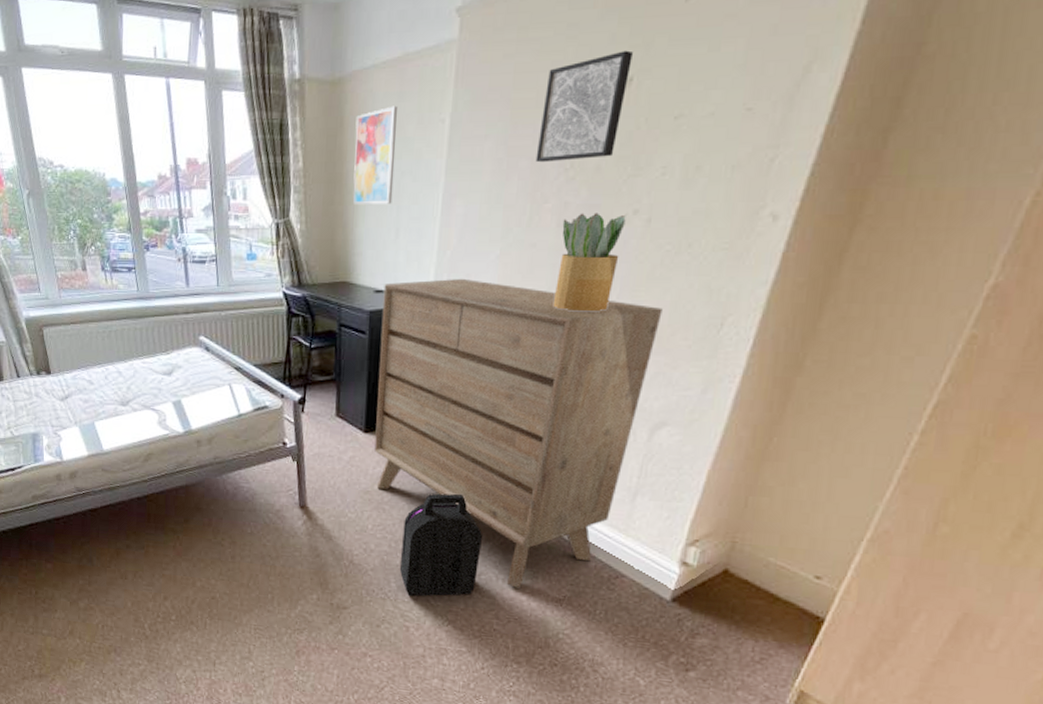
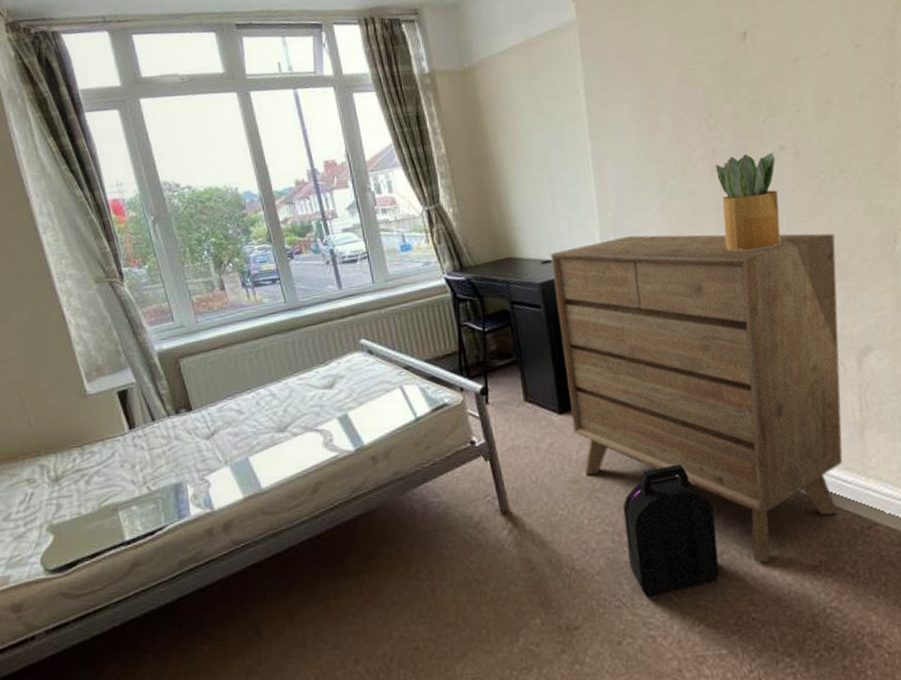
wall art: present [353,105,397,204] -> none [492,84,543,181]
wall art: present [535,50,633,163] -> none [667,10,747,117]

